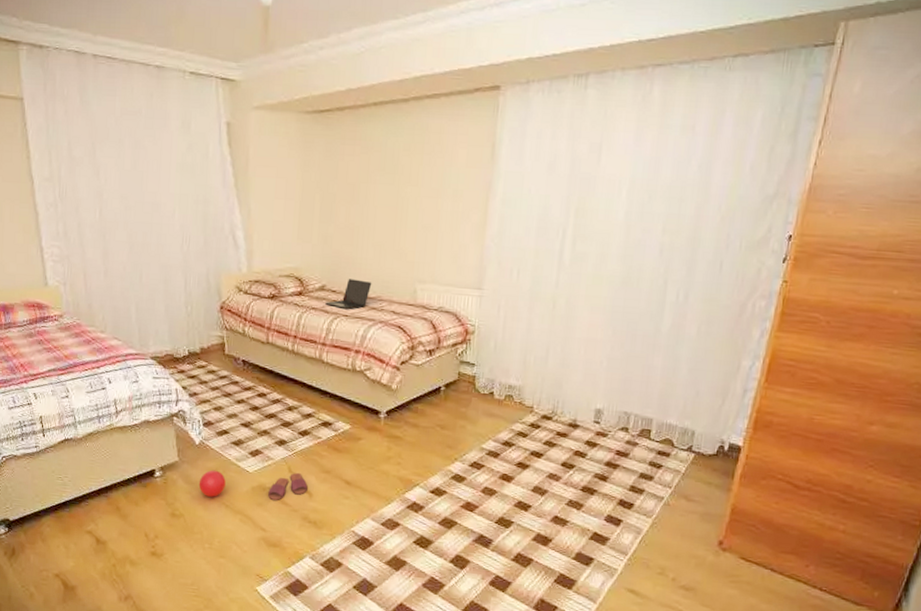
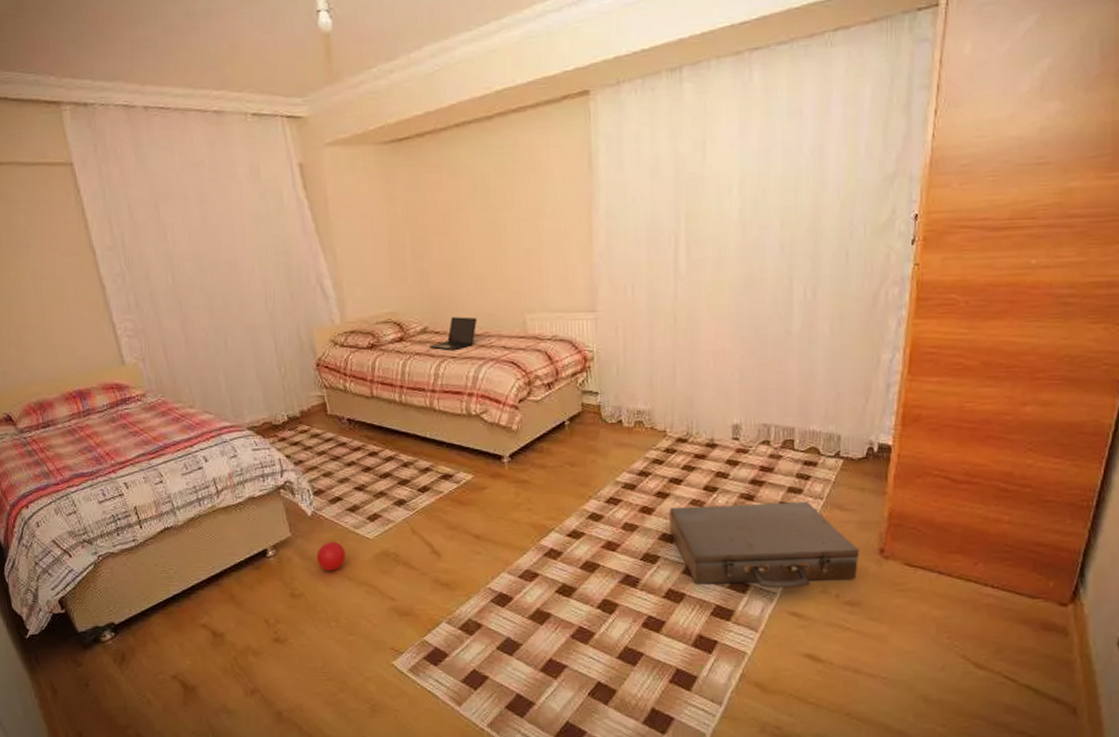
slippers: present [268,472,308,501] -> none [393,532,435,567]
briefcase: none [525,477,700,567] -> present [669,502,860,589]

